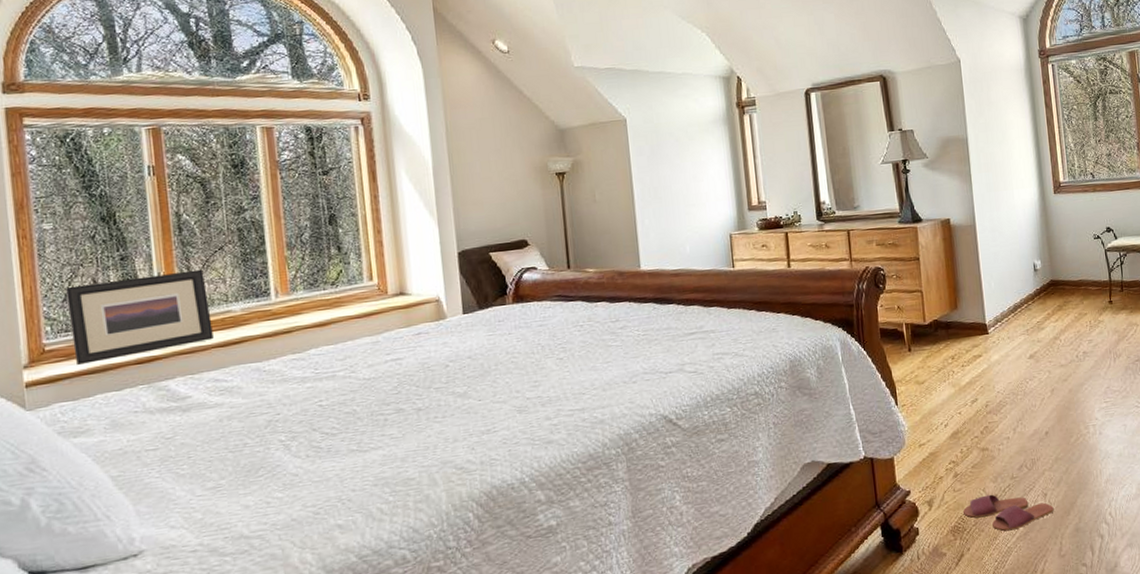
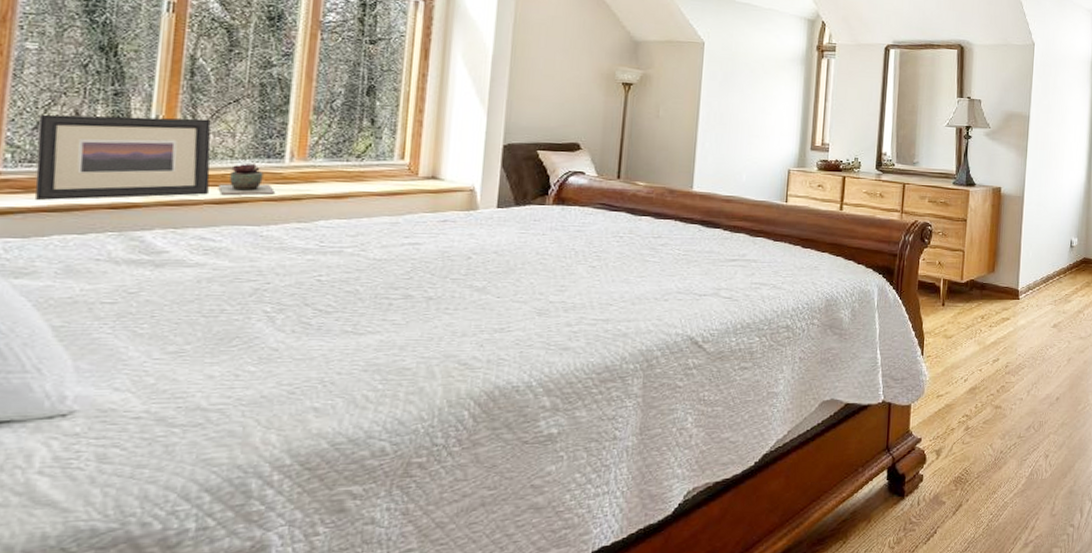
succulent plant: none [220,304,268,339] -> present [218,163,275,196]
slippers: present [963,494,1054,531] -> none [968,450,1053,487]

